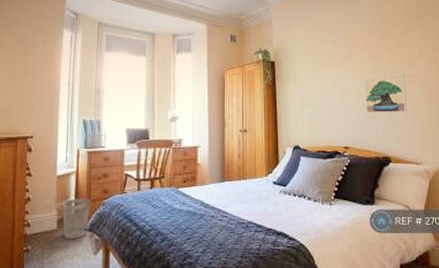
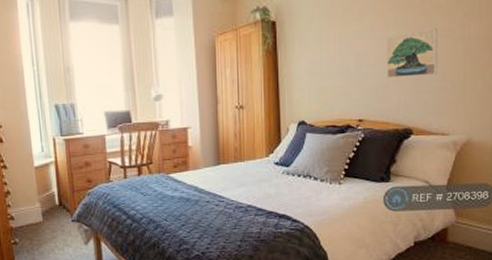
wastebasket: present [62,198,91,239] -> none [45,189,76,230]

